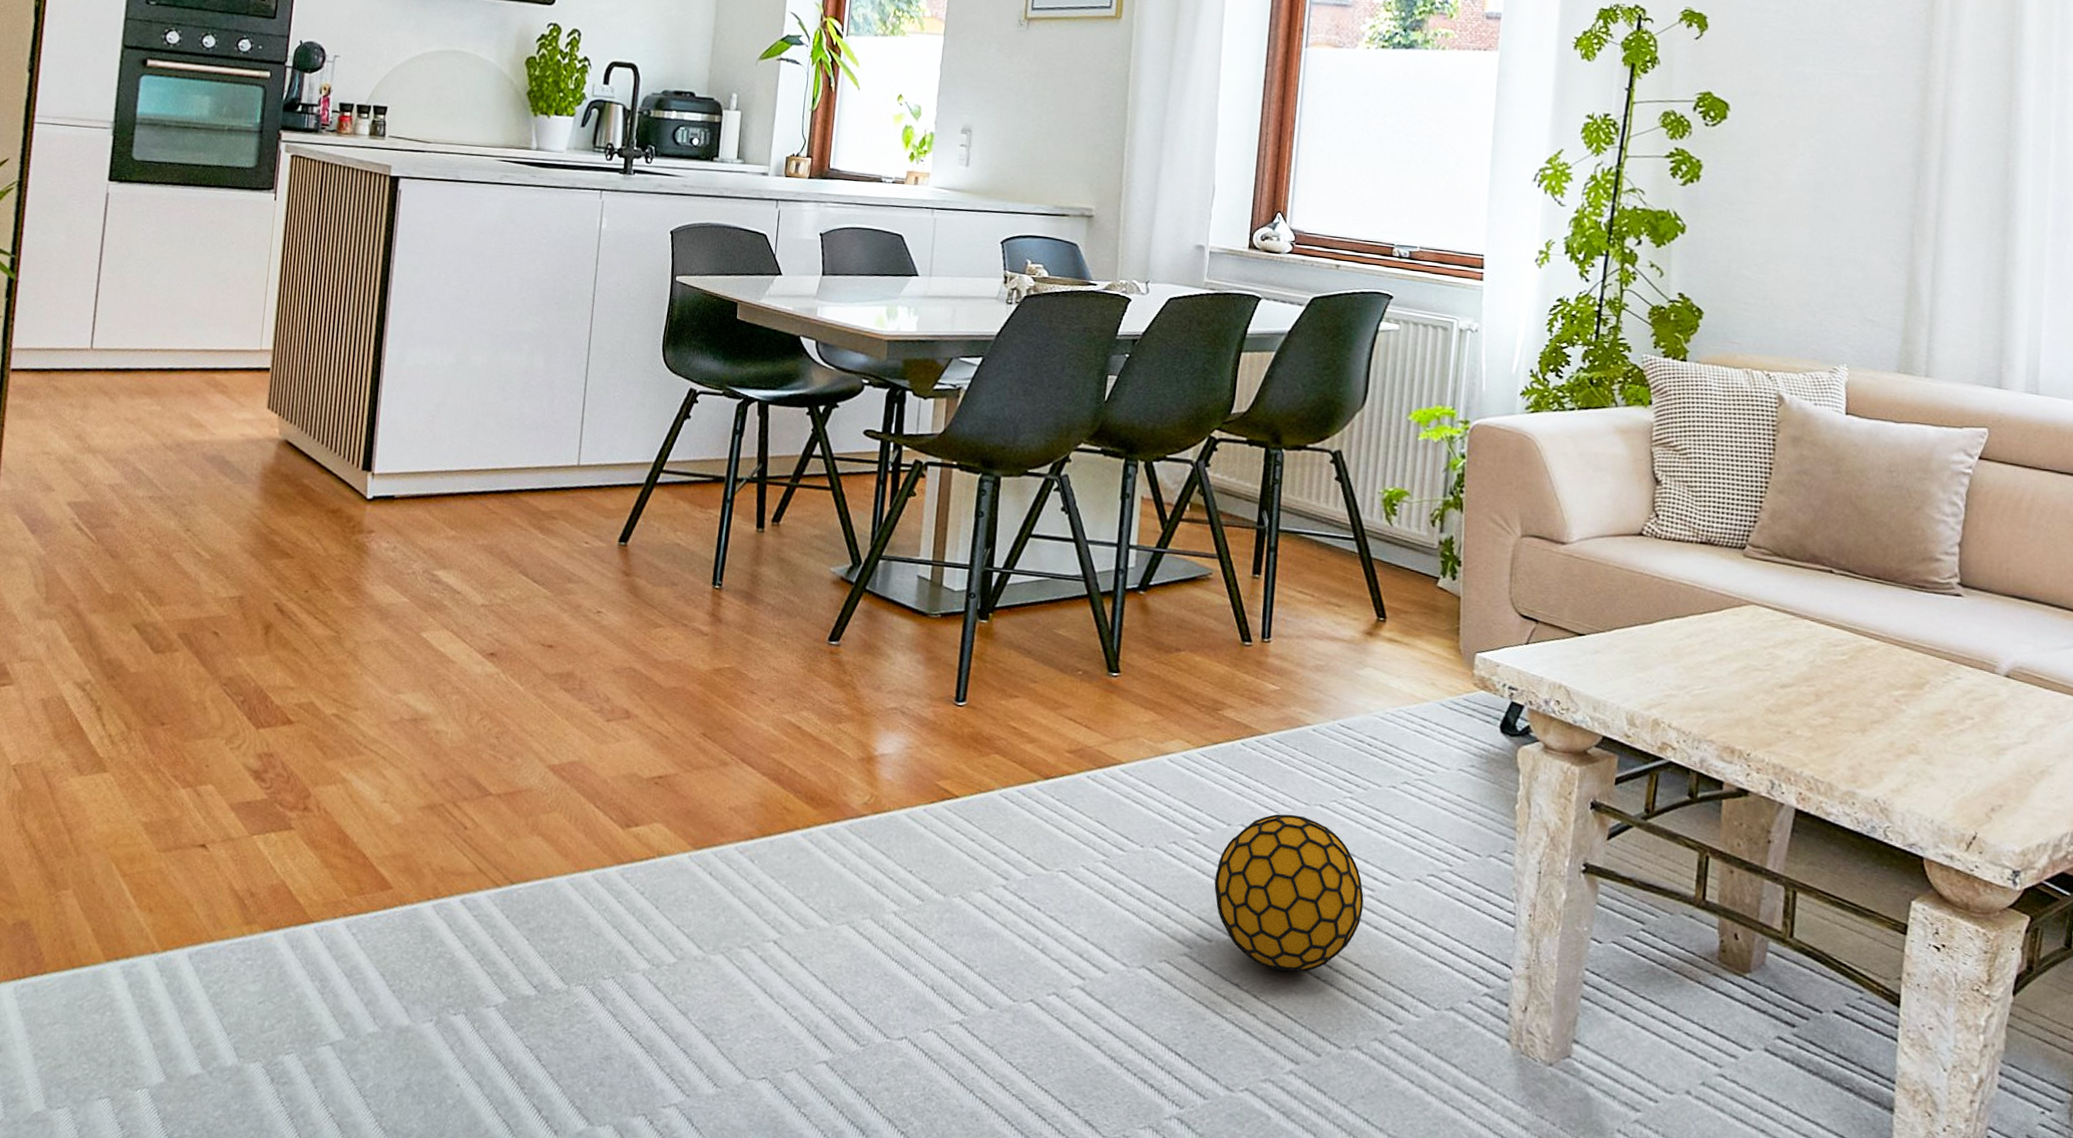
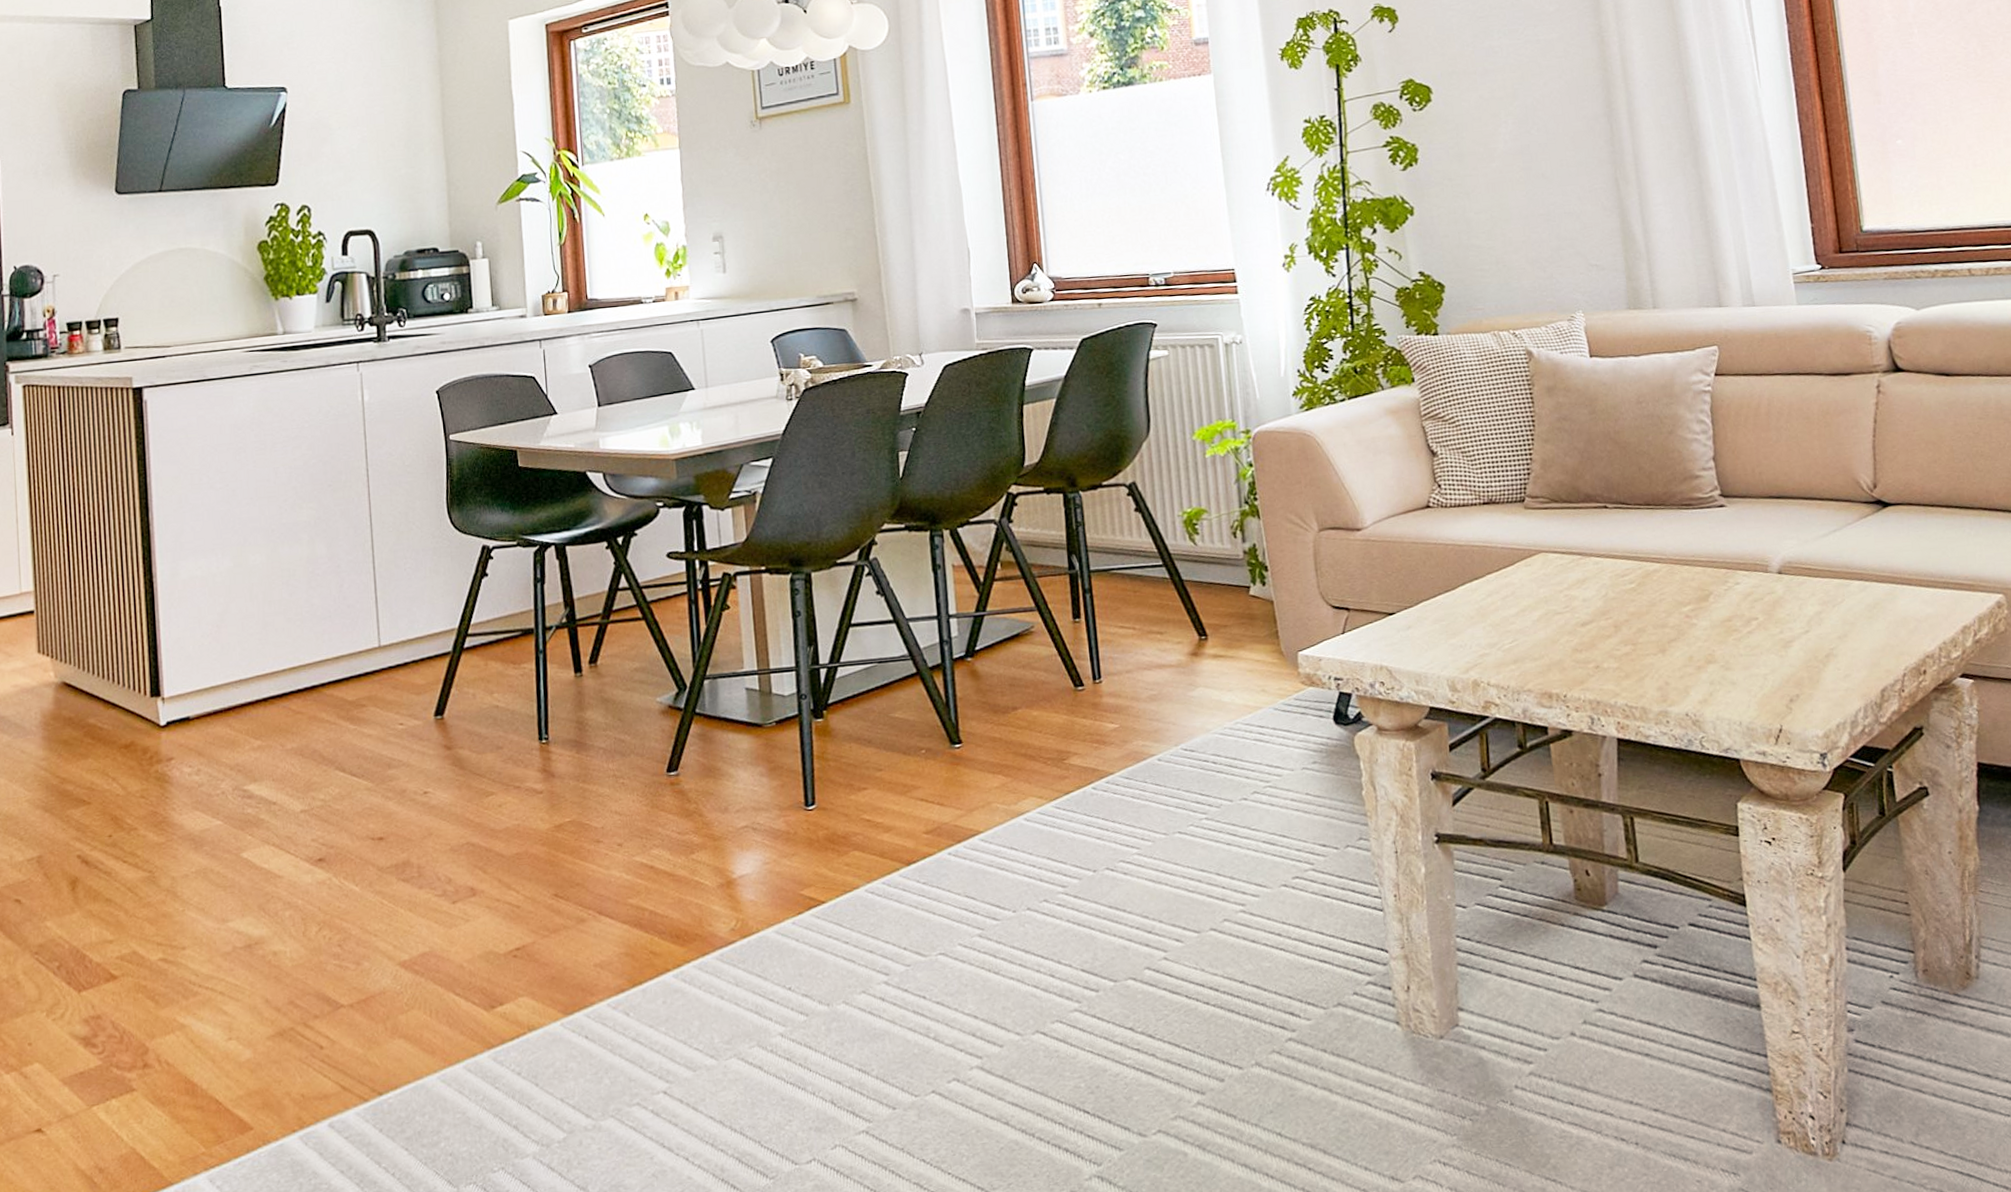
decorative ball: present [1214,814,1364,972] -> none [1090,847,1238,1006]

